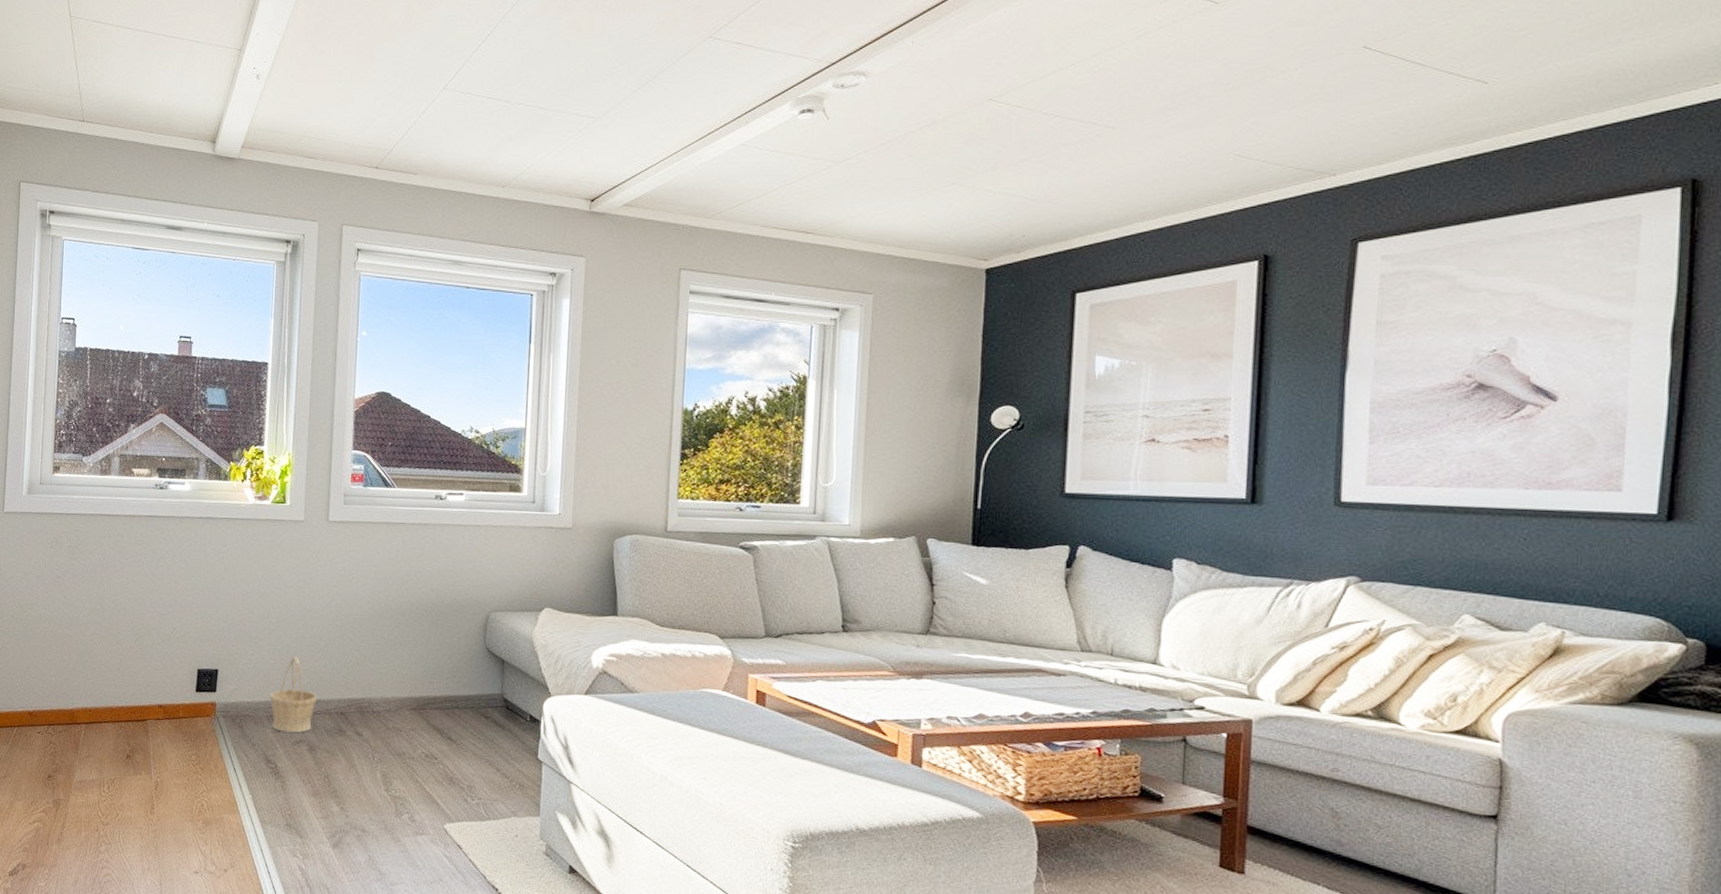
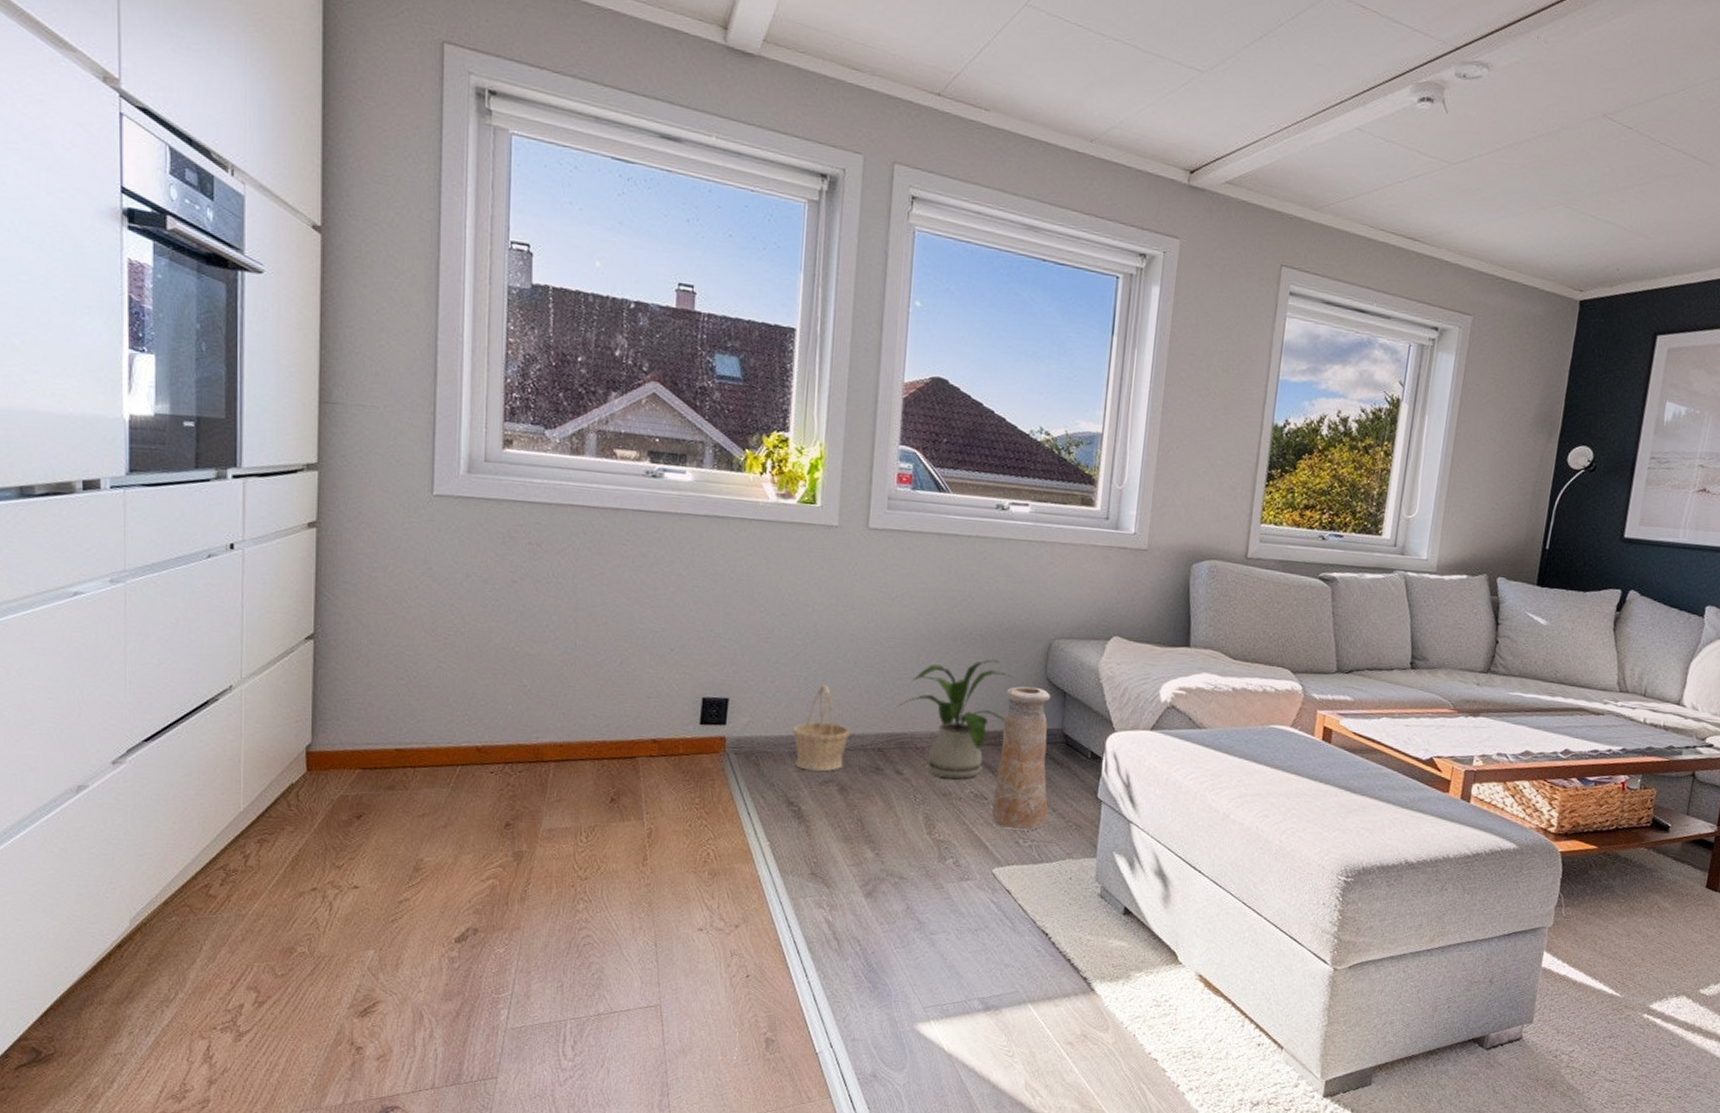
house plant: none [356,631,457,741] -> present [897,659,1015,780]
vase: none [442,655,492,789] -> present [992,686,1051,831]

